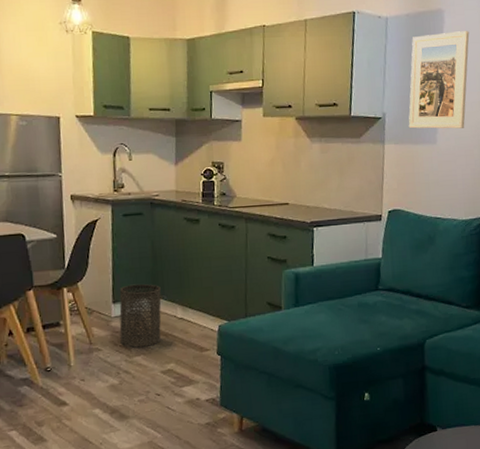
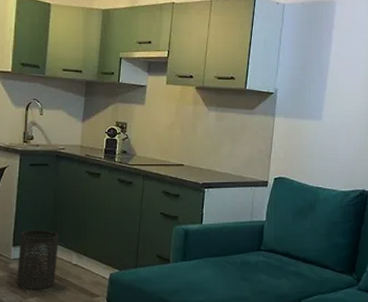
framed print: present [408,31,470,129] -> none [297,21,357,108]

